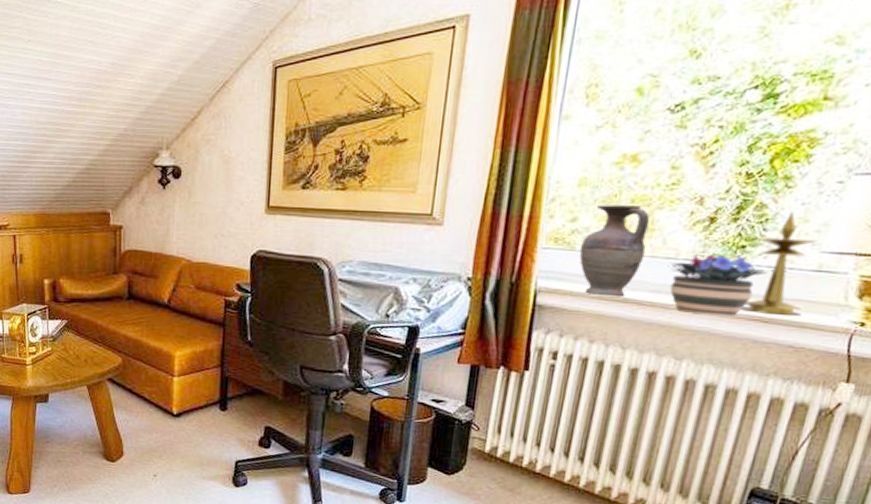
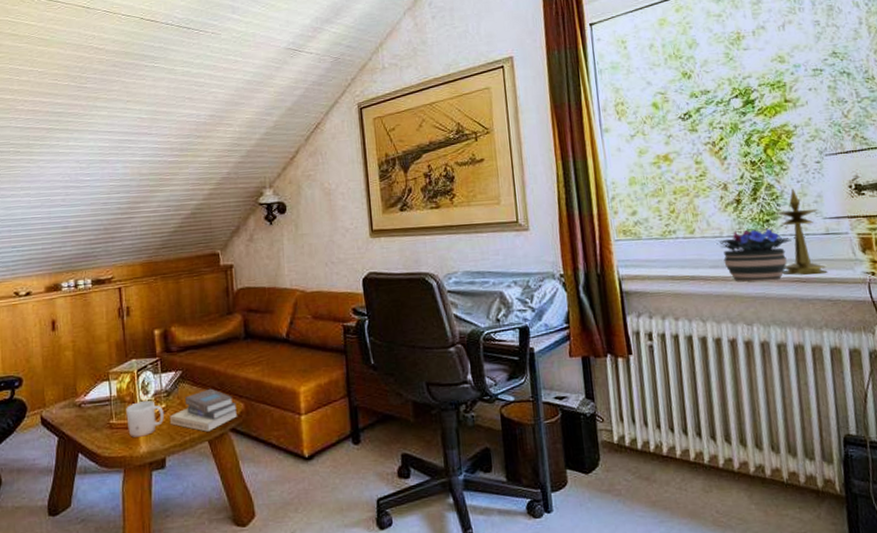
mug: none [16,342,49,373] -> present [126,401,164,437]
books: none [54,340,115,378] -> present [169,388,237,432]
vase: present [579,204,651,297] -> none [644,196,697,277]

